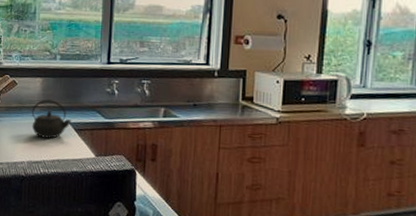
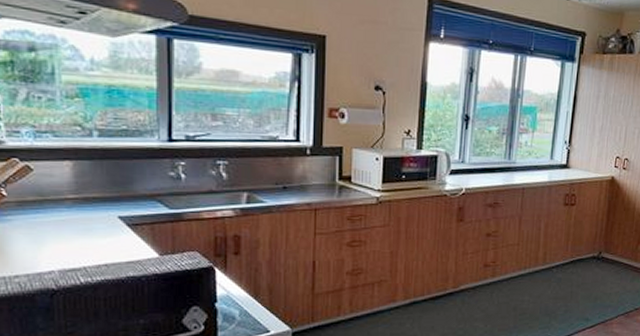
kettle: present [31,99,72,139] -> none [59,189,122,240]

